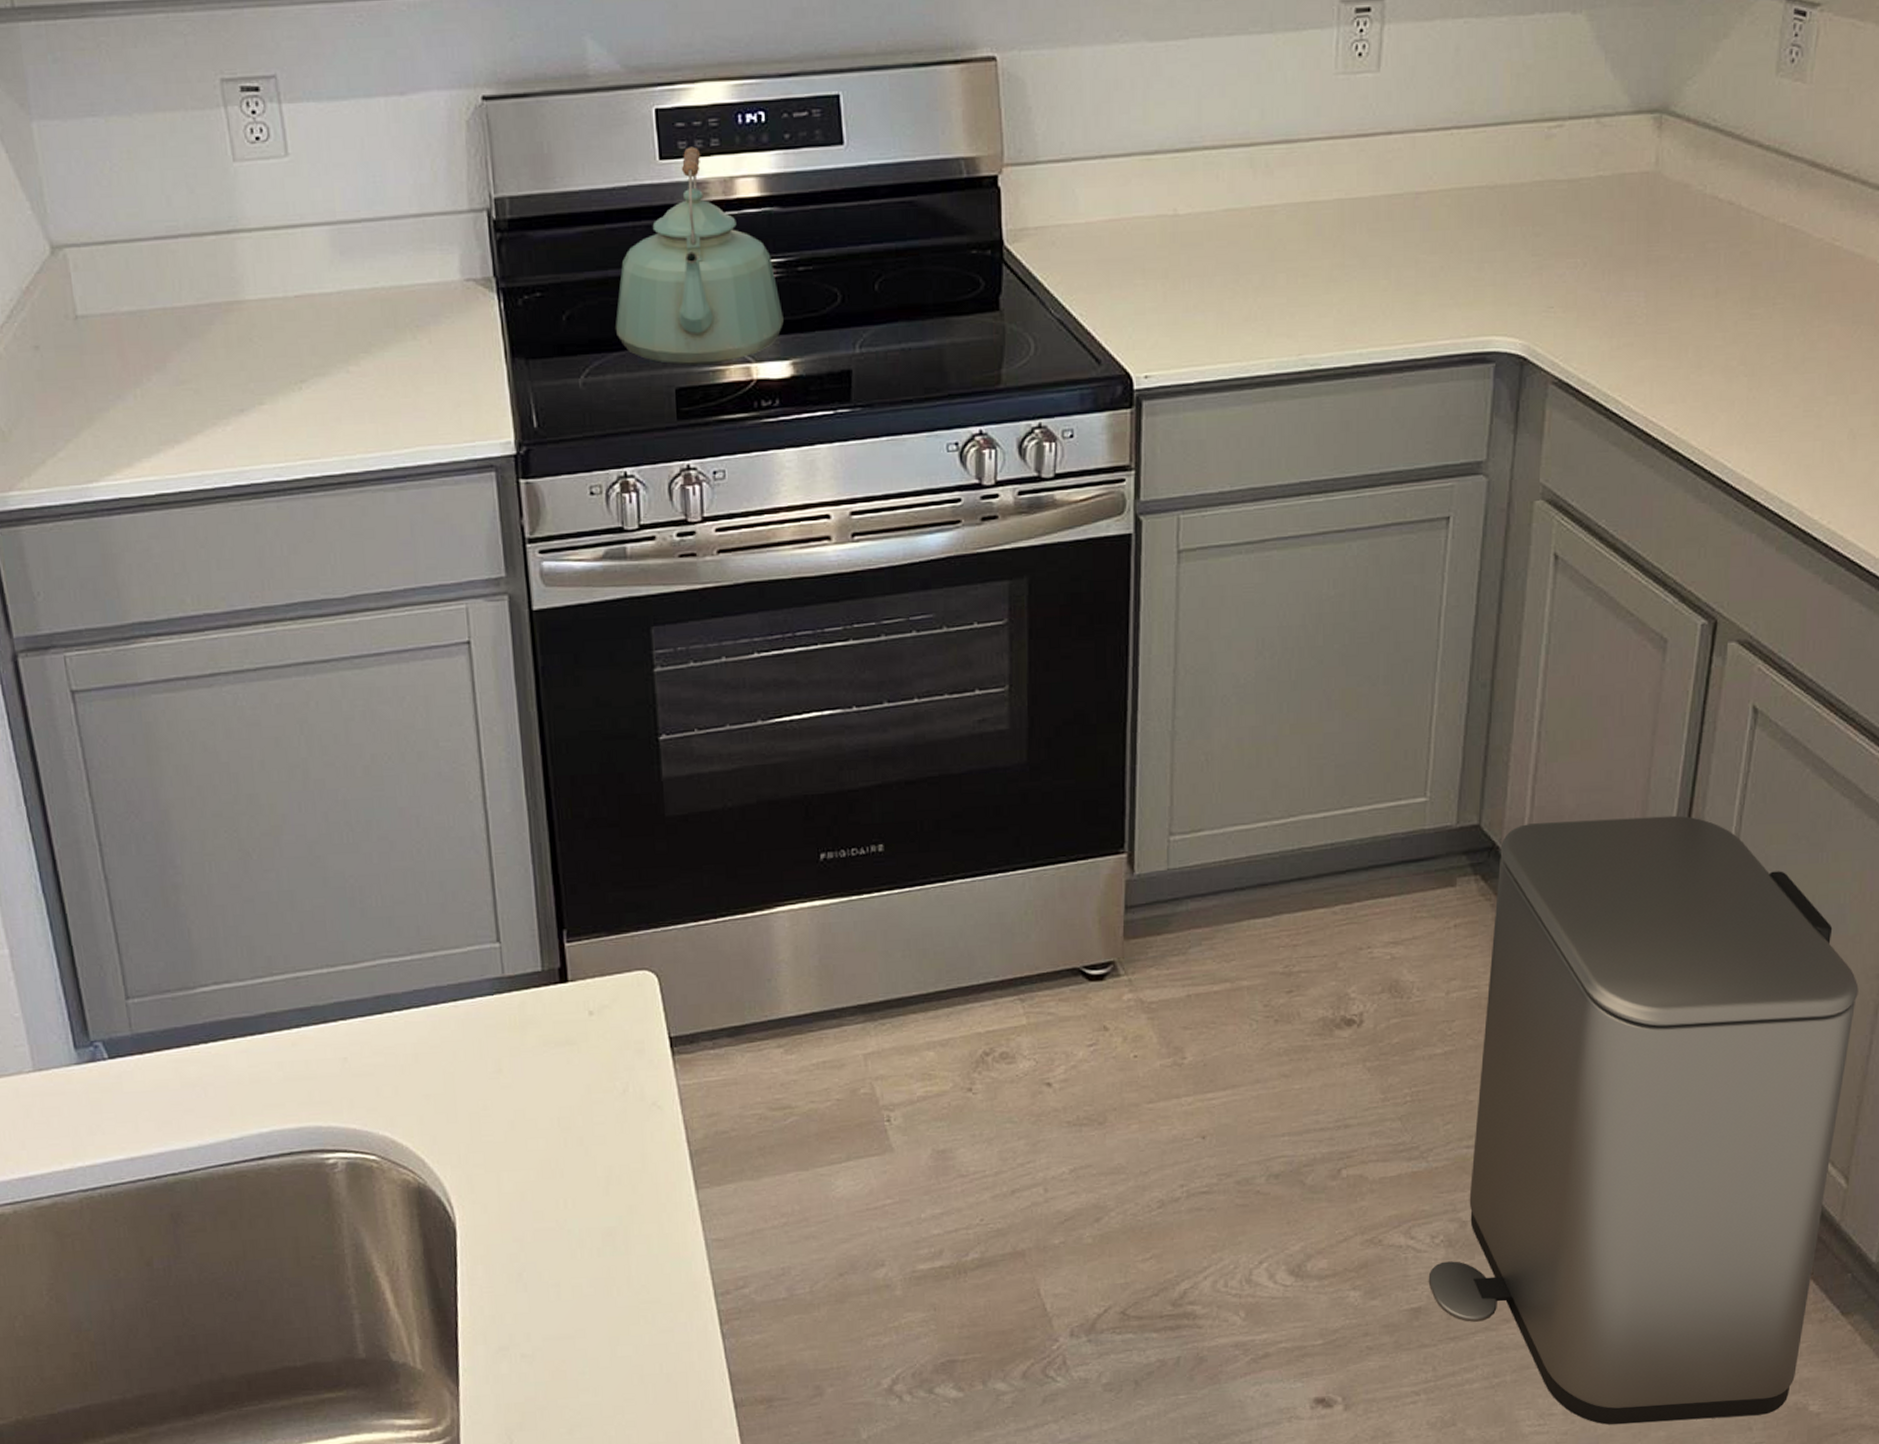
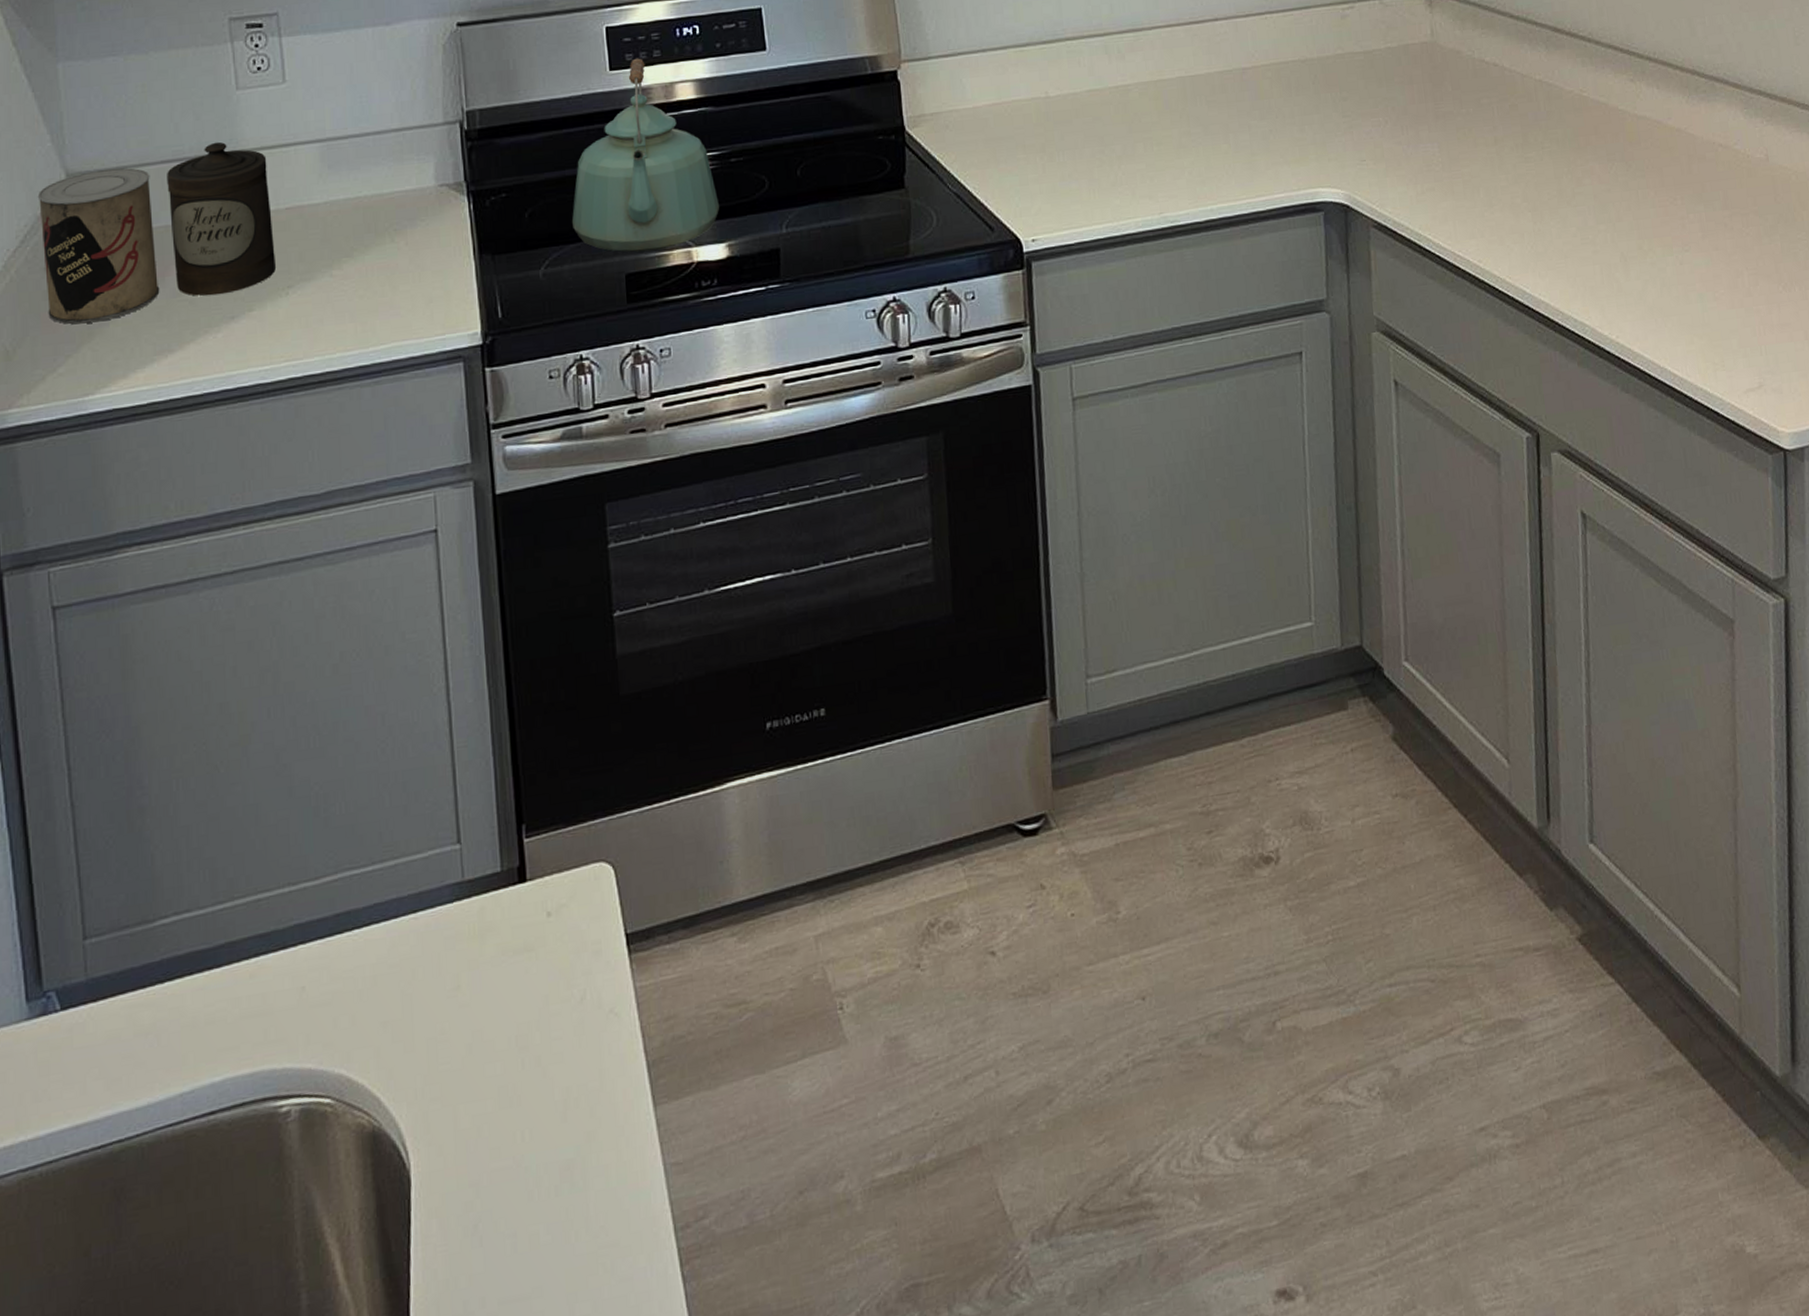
tin can: none [21,242,162,408] -> present [37,168,160,325]
canister: none [161,218,286,386] -> present [167,141,276,297]
pedal bin: present [1428,815,1859,1425] -> none [1370,622,1728,1291]

